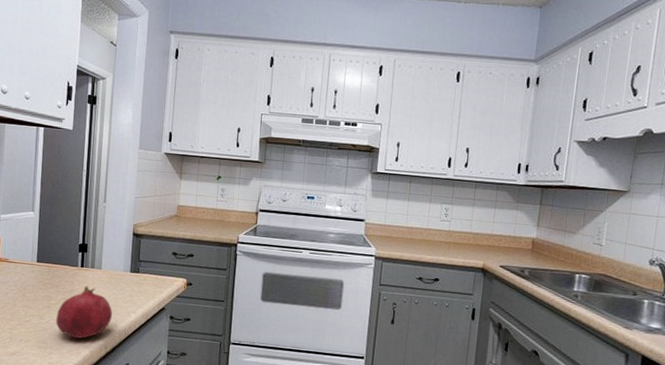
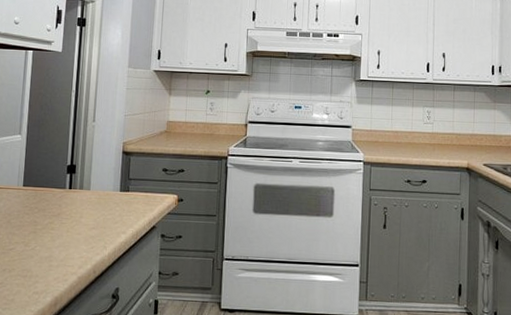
fruit: present [56,286,113,339] -> none [42,208,102,265]

